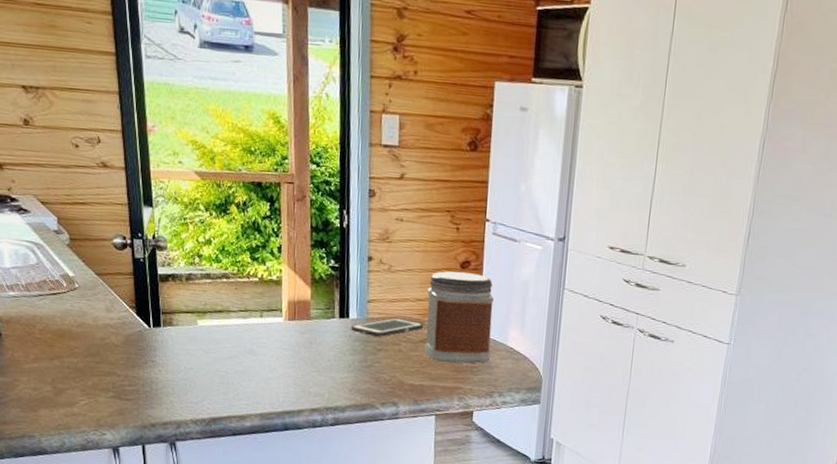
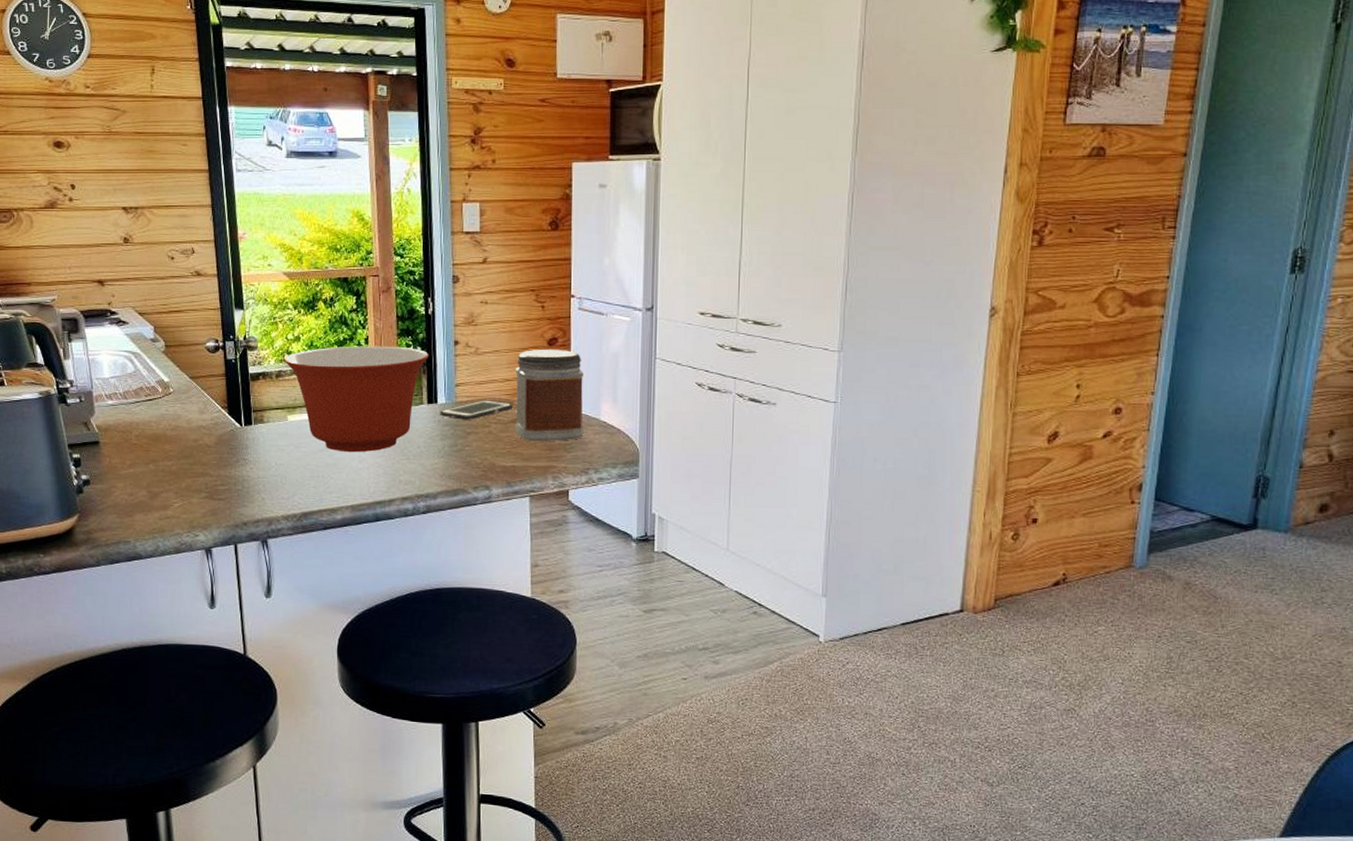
mixing bowl: none [194,253,342,362] -> present [283,346,429,453]

